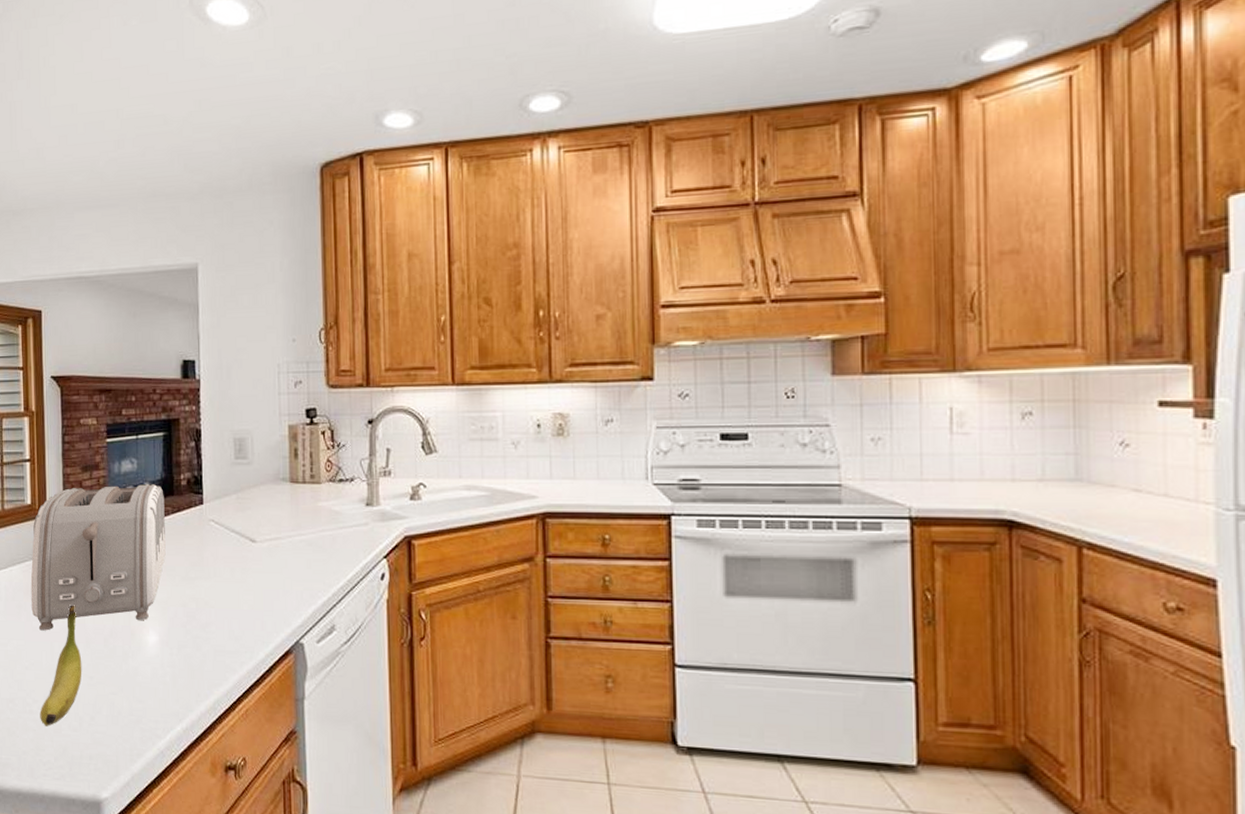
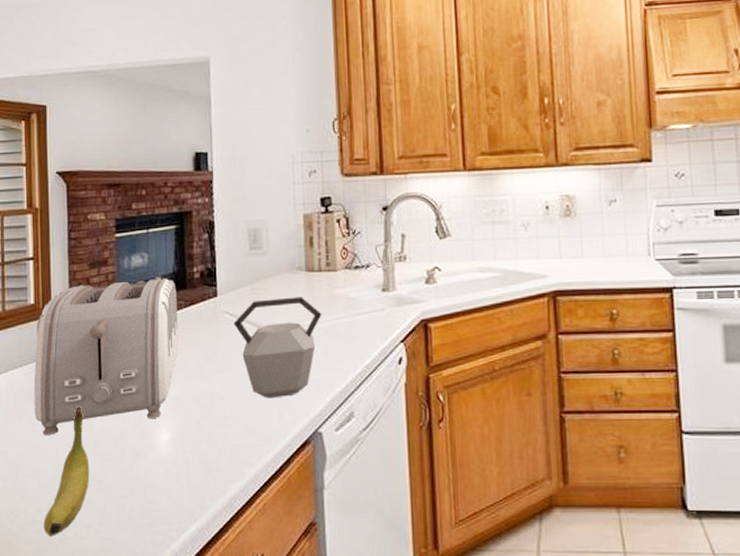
kettle: none [219,508,305,607] -> present [233,297,322,399]

